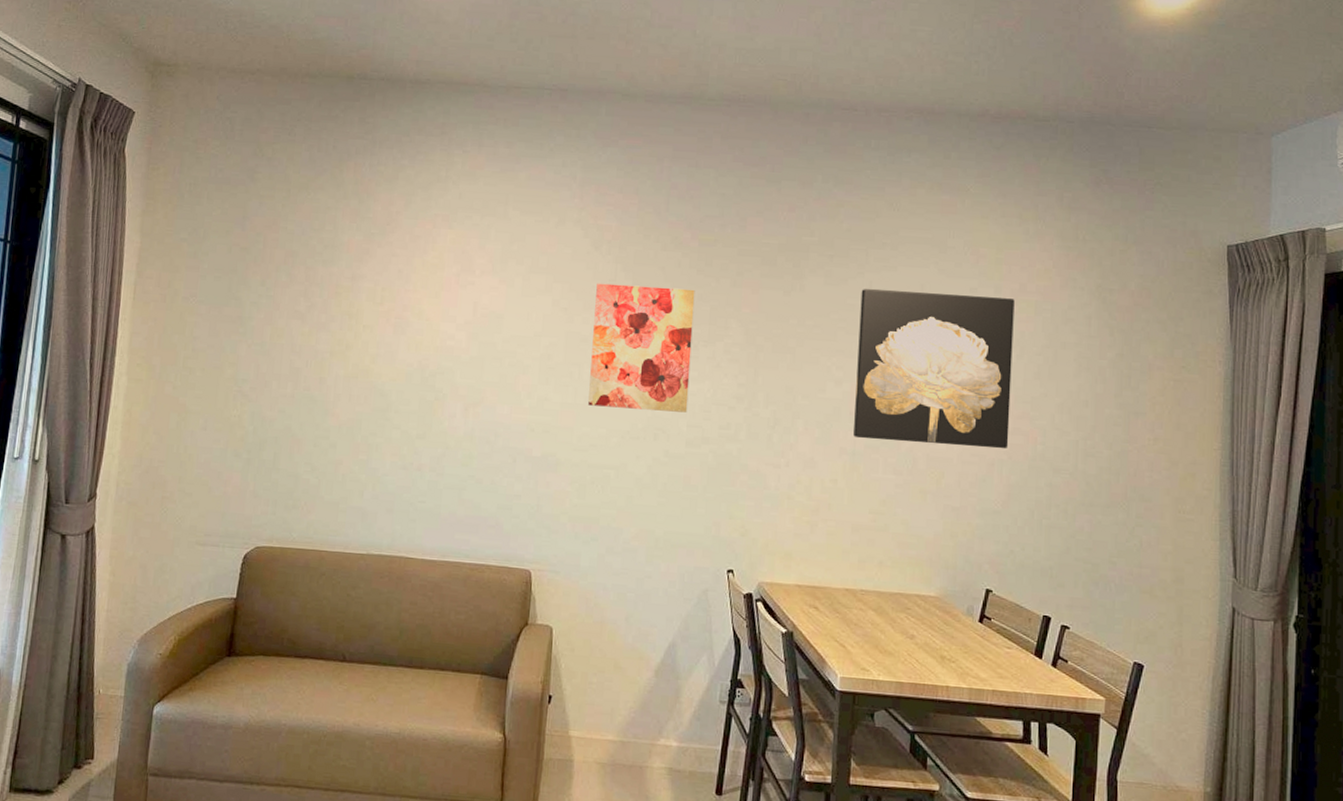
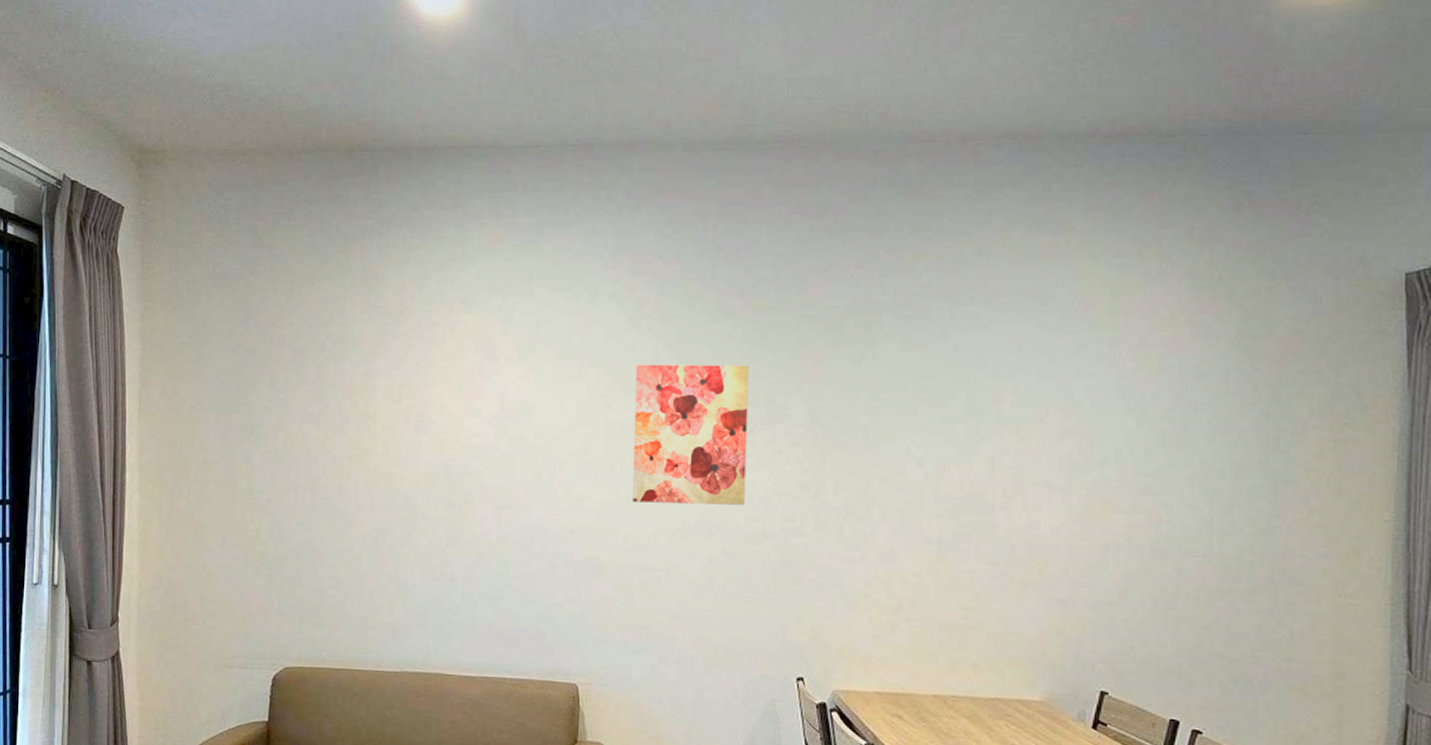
wall art: present [854,288,1015,449] -> none [939,351,1133,531]

